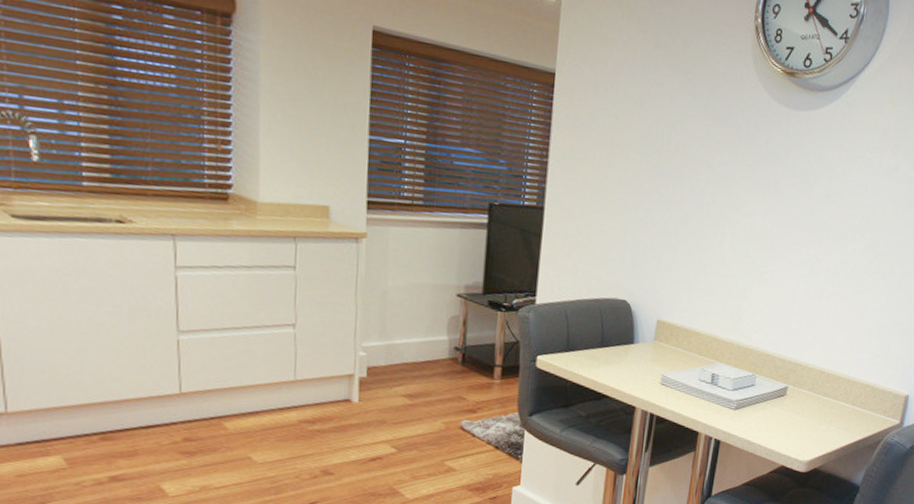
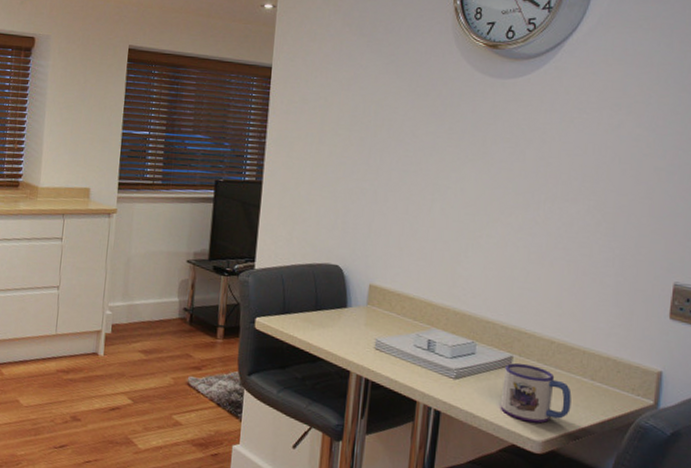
mug: none [774,392,835,446] -> present [501,363,572,424]

